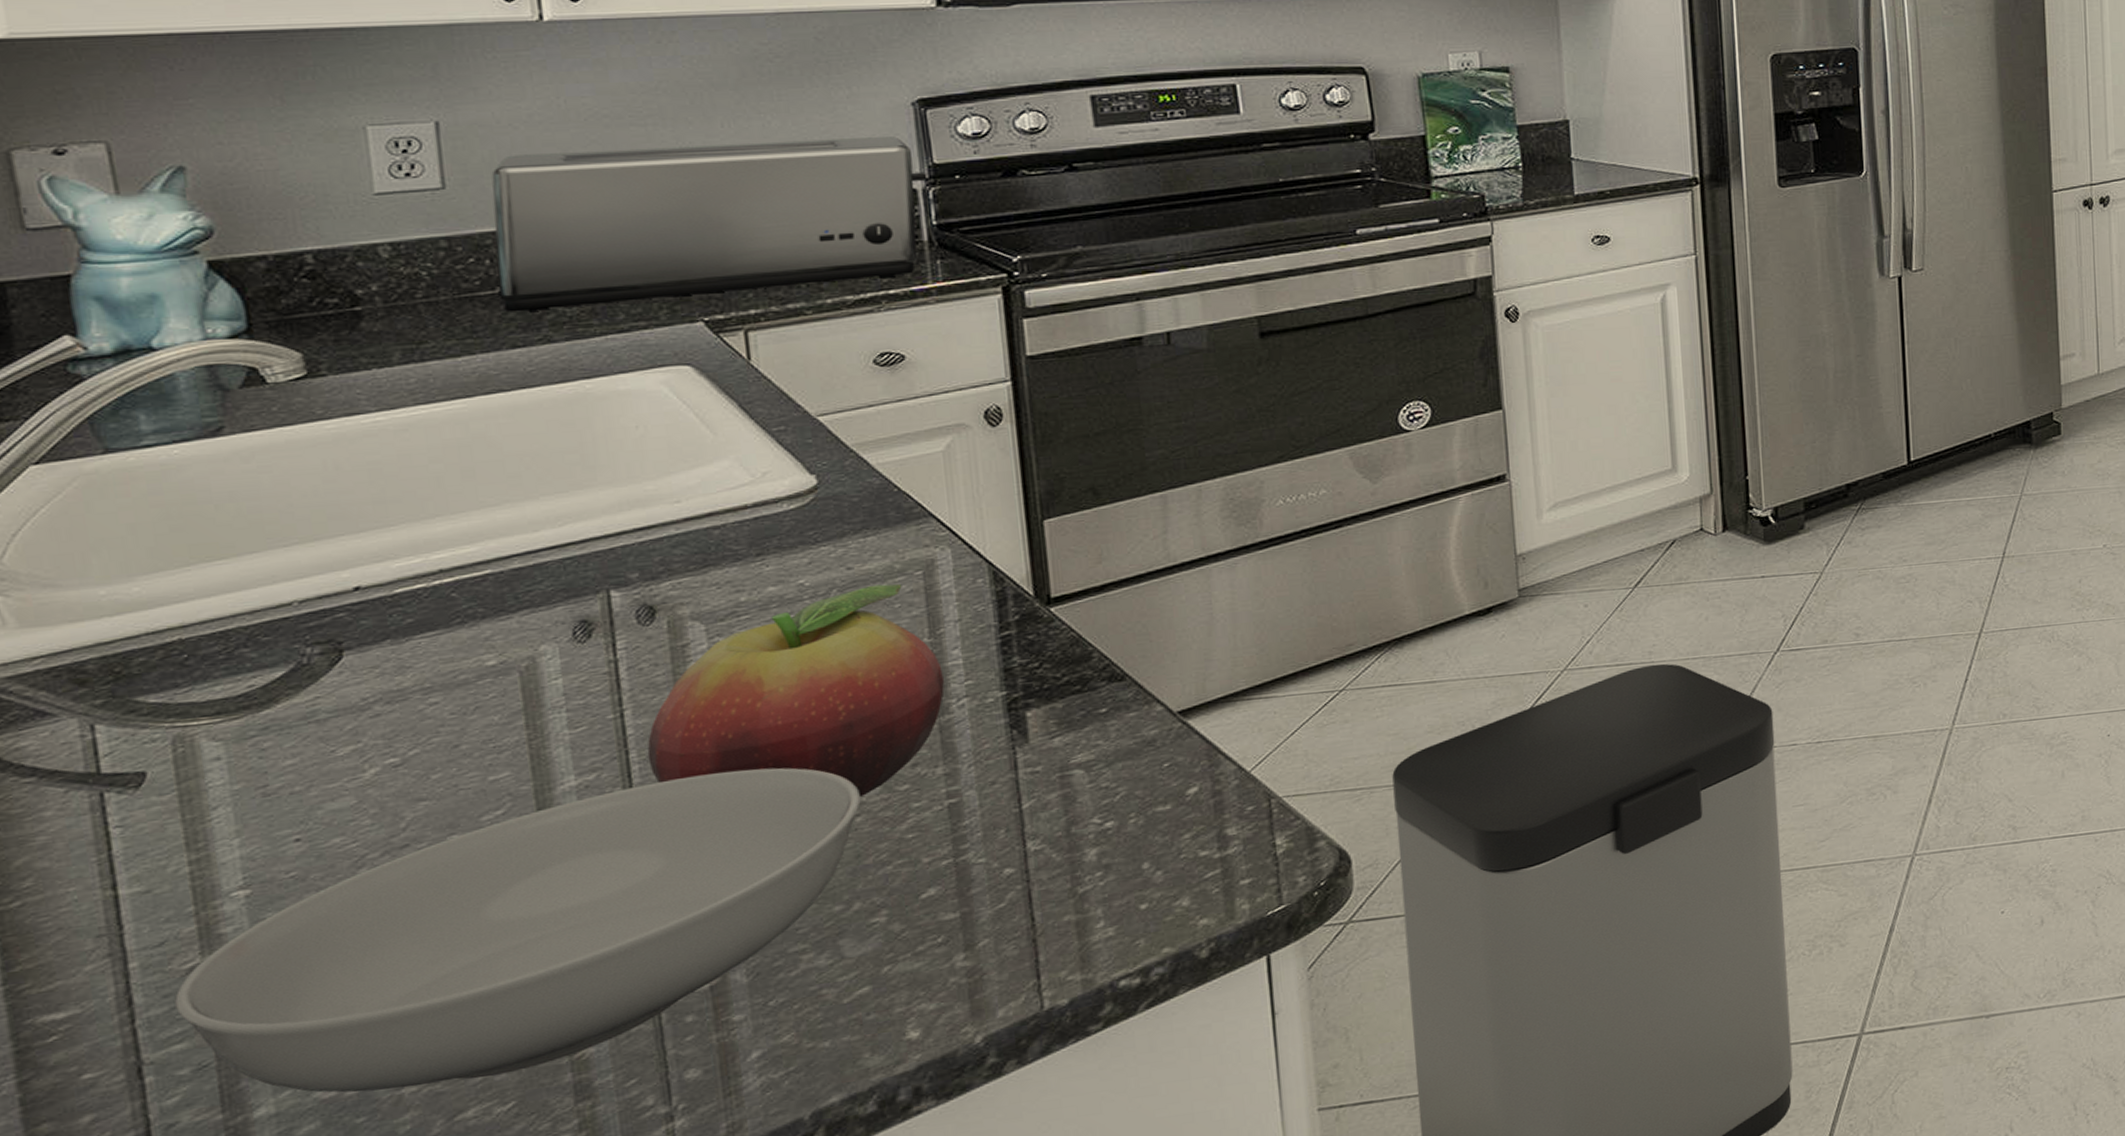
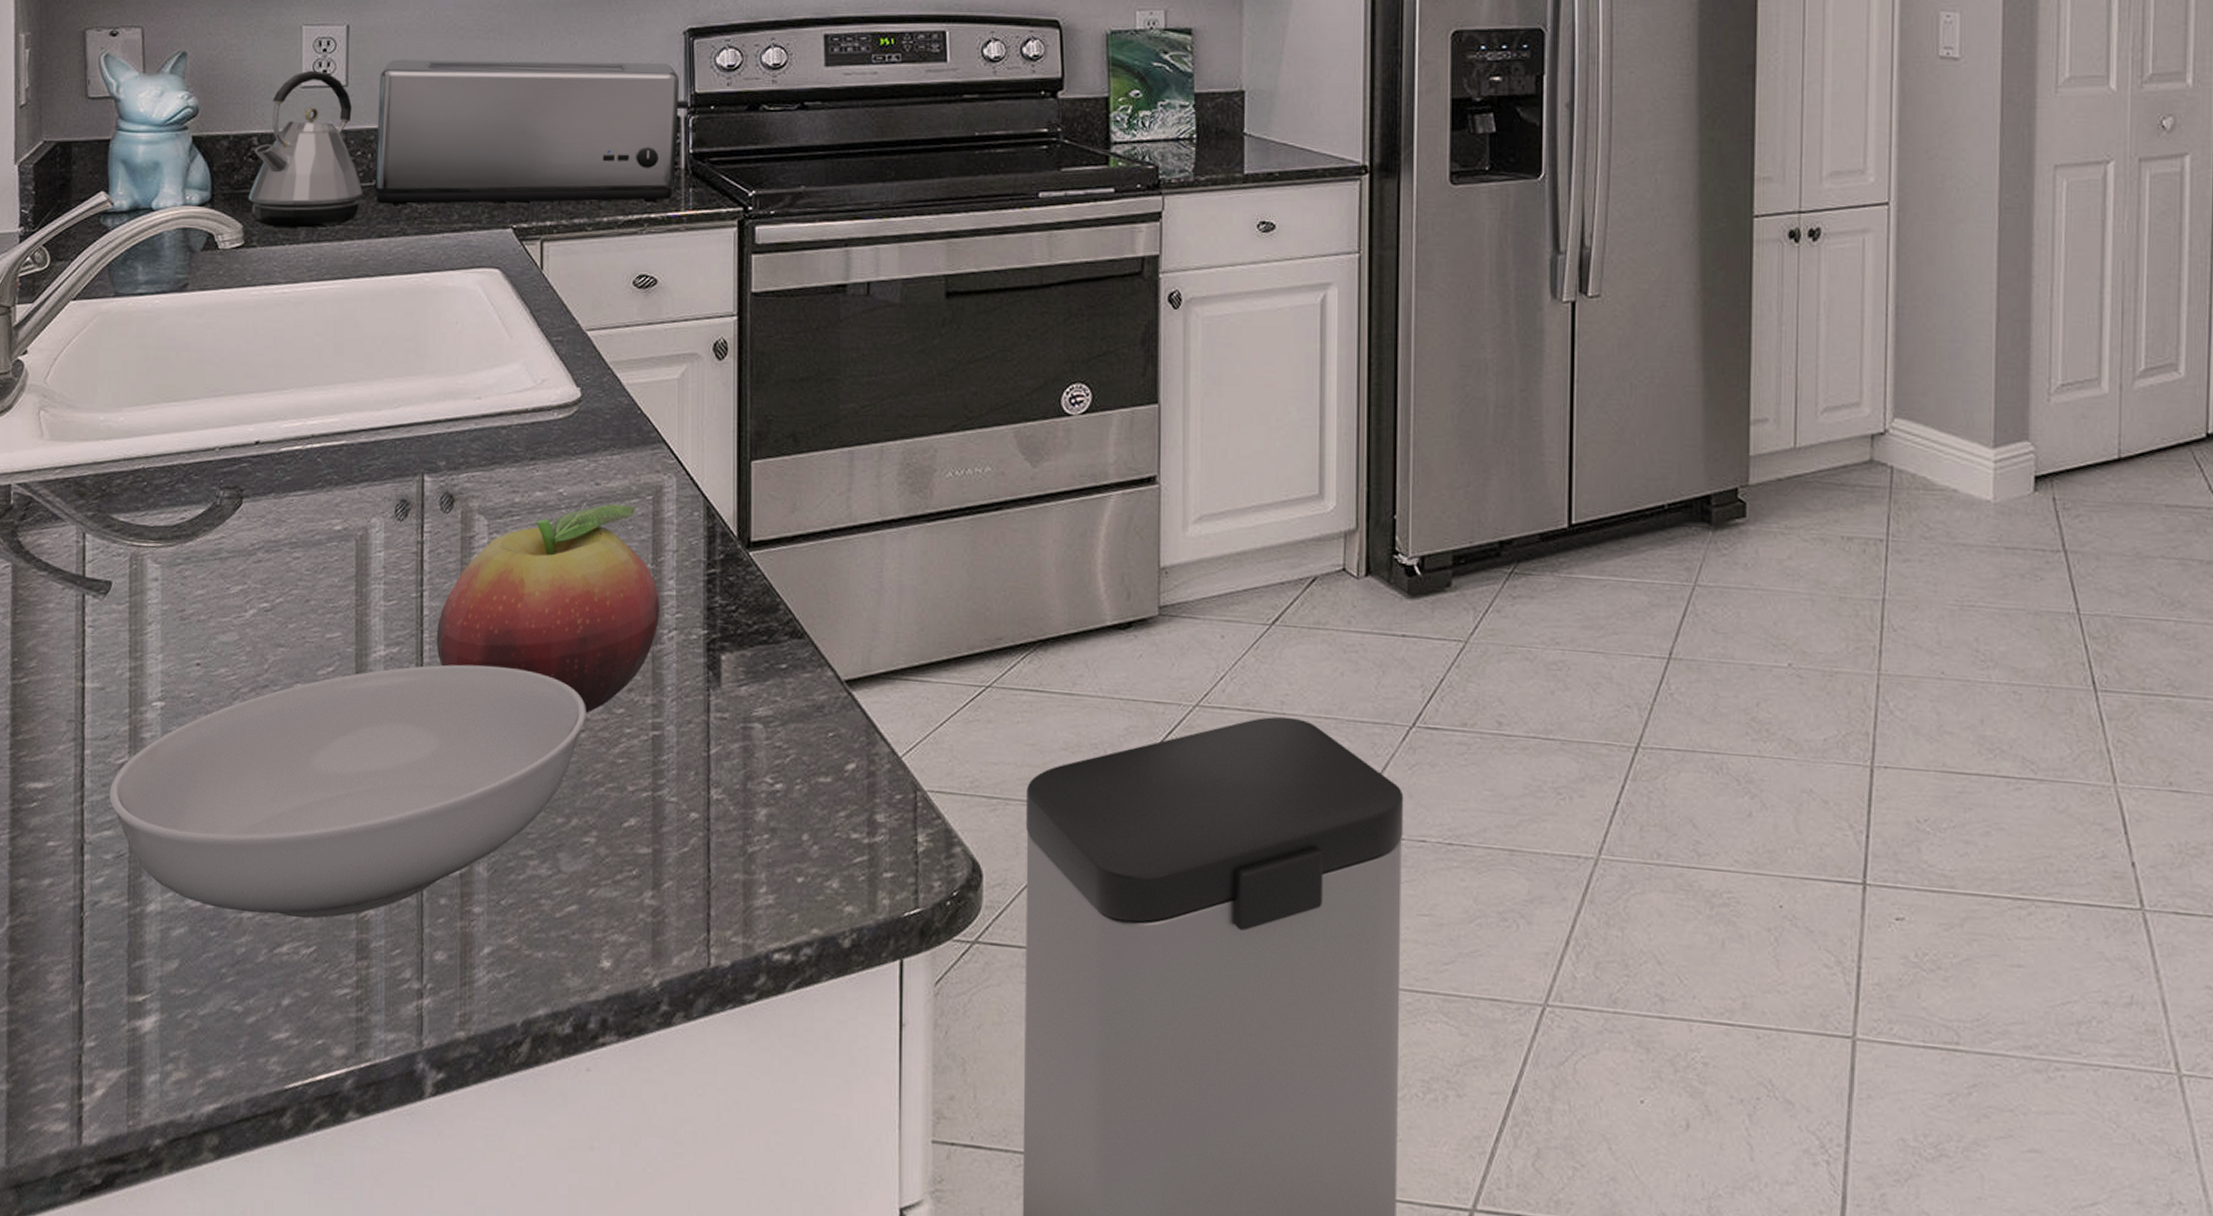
kettle: none [306,174,483,351] -> present [248,70,363,228]

